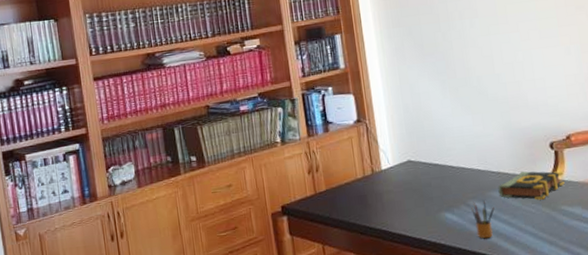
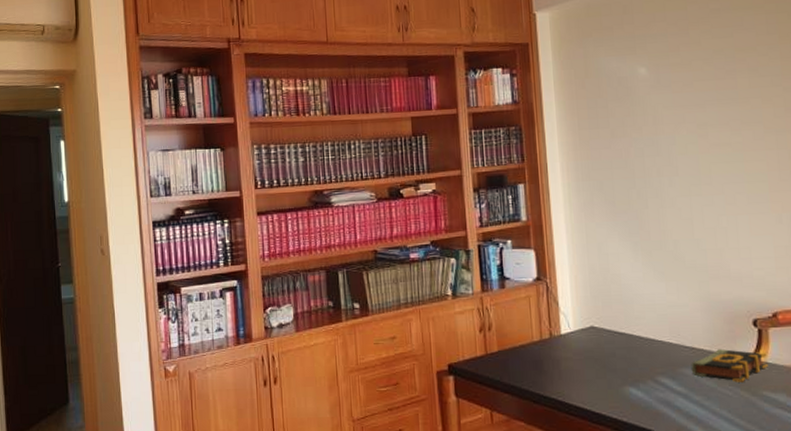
pencil box: present [471,201,495,239] -> none [659,378,686,420]

